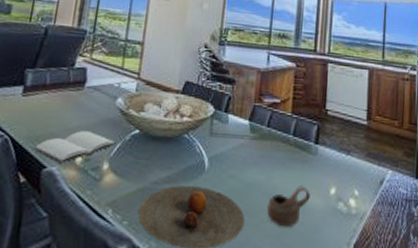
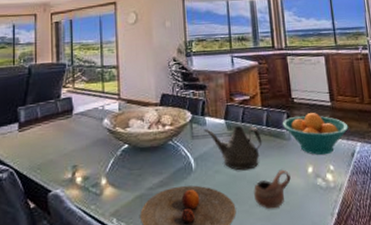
book: present [32,131,116,163] -> none [36,153,109,185]
teapot: none [224,127,286,180] -> present [203,126,263,171]
fruit bowl: none [310,129,382,178] -> present [282,113,349,156]

